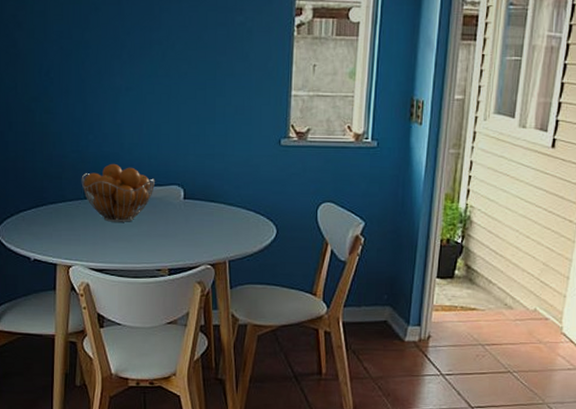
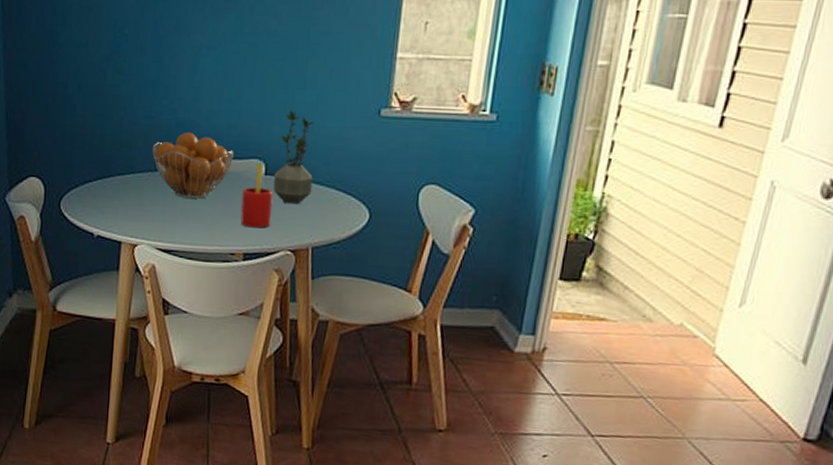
straw: none [164,188,192,246] -> present [240,163,273,228]
potted plant: none [192,142,226,224] -> present [273,110,314,205]

